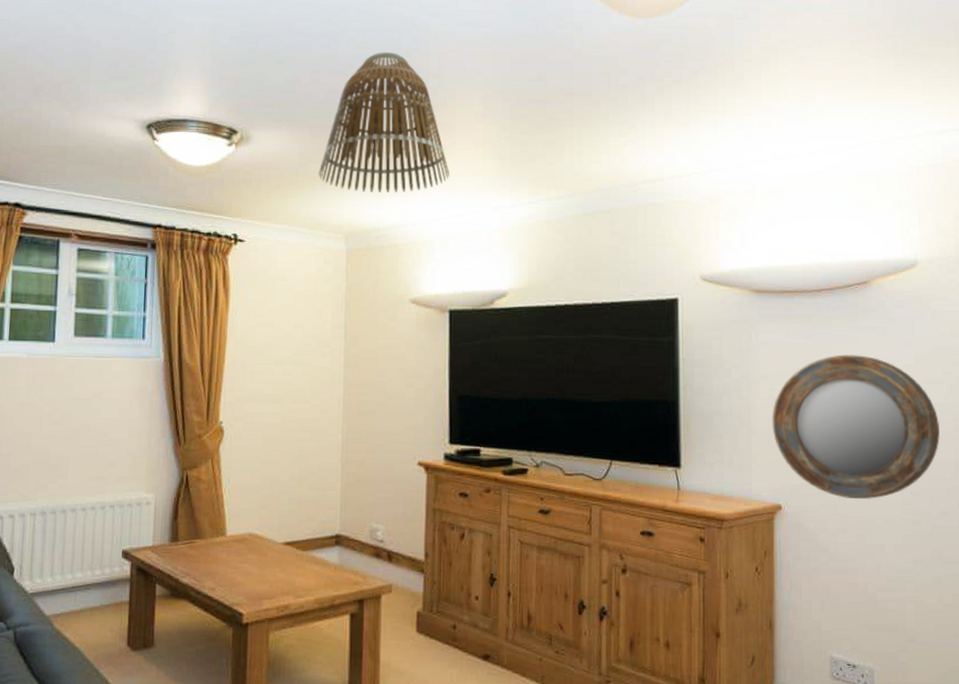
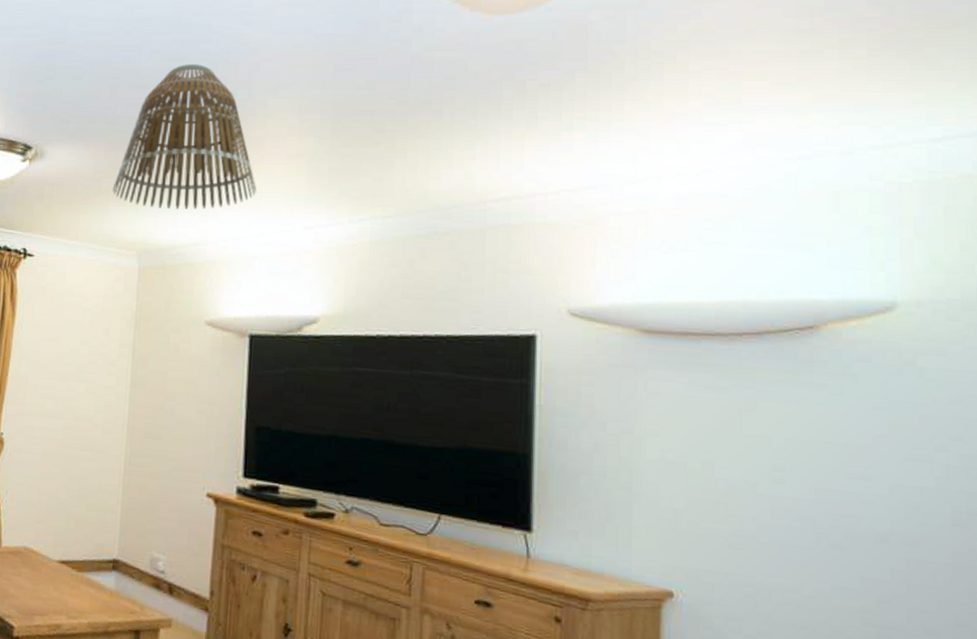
home mirror: present [772,354,940,500] -> none [663,415,926,600]

